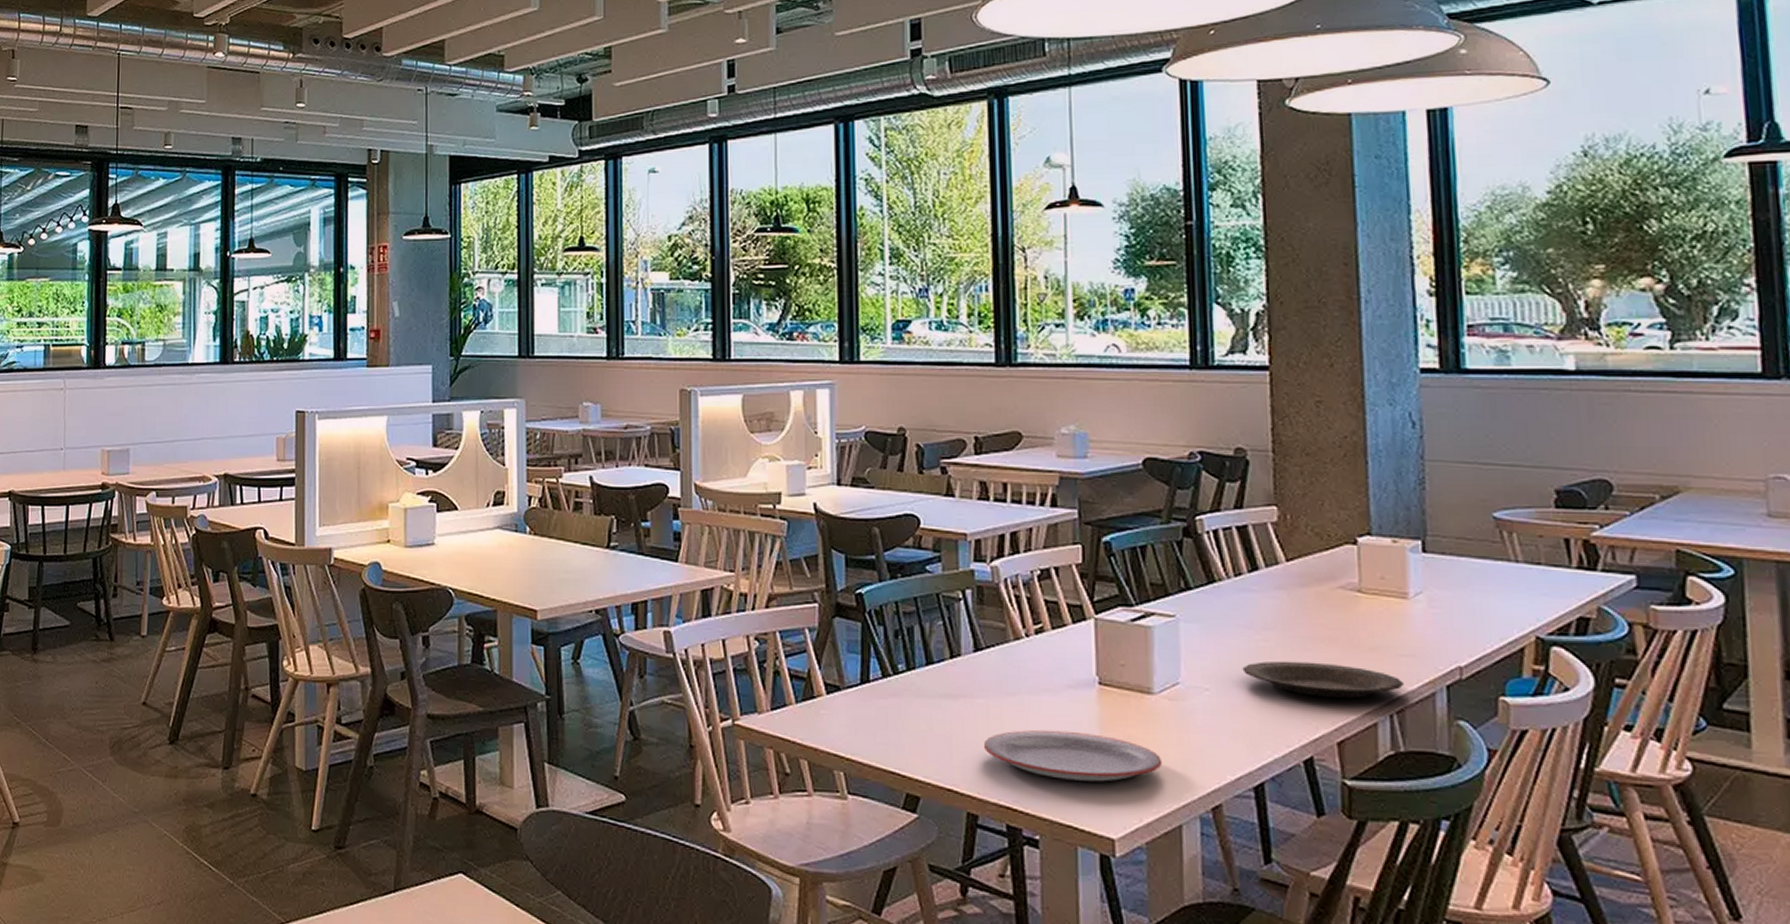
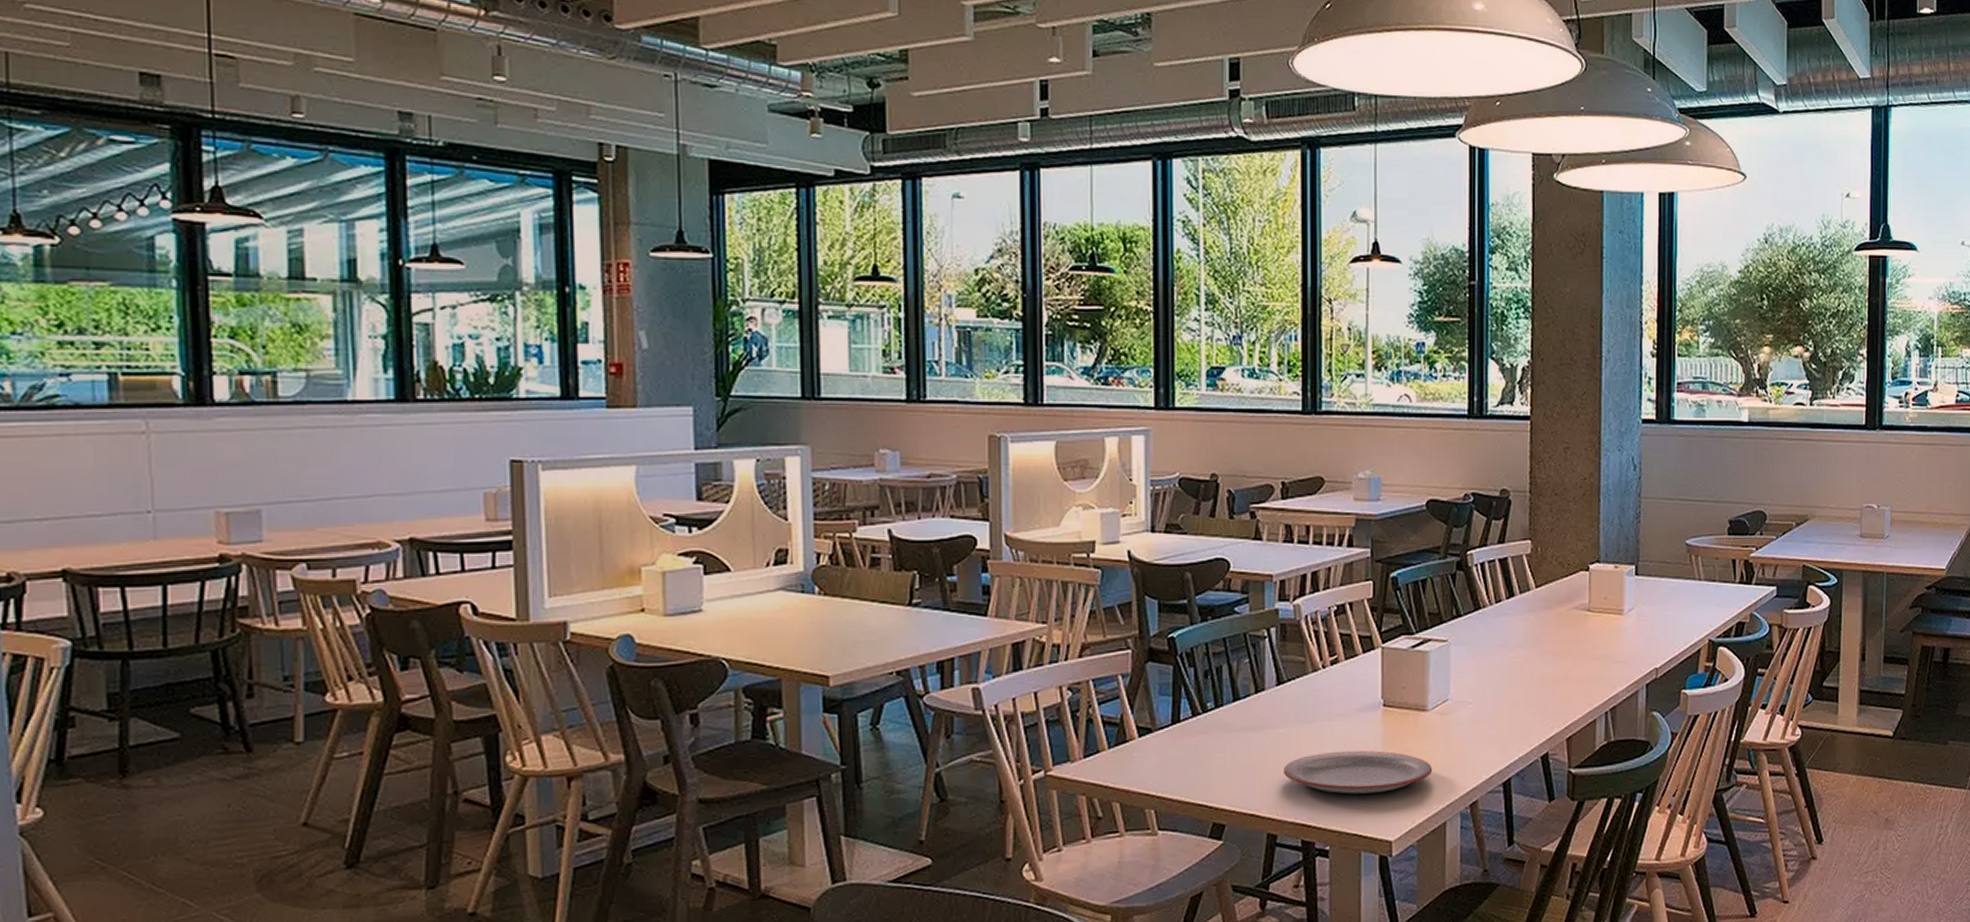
plate: present [1242,661,1404,698] -> none [1498,672,1616,702]

